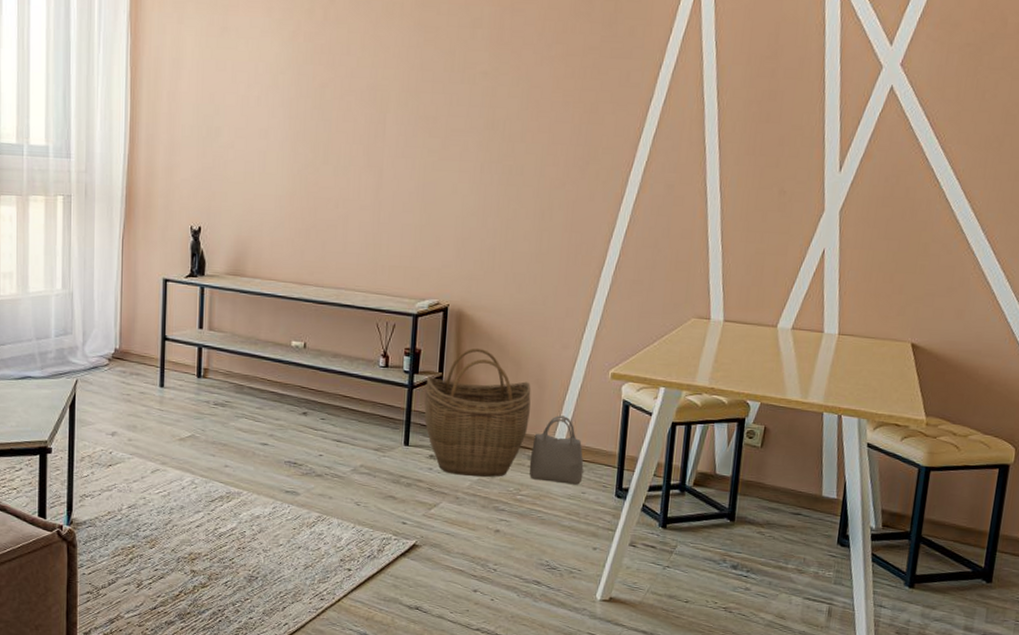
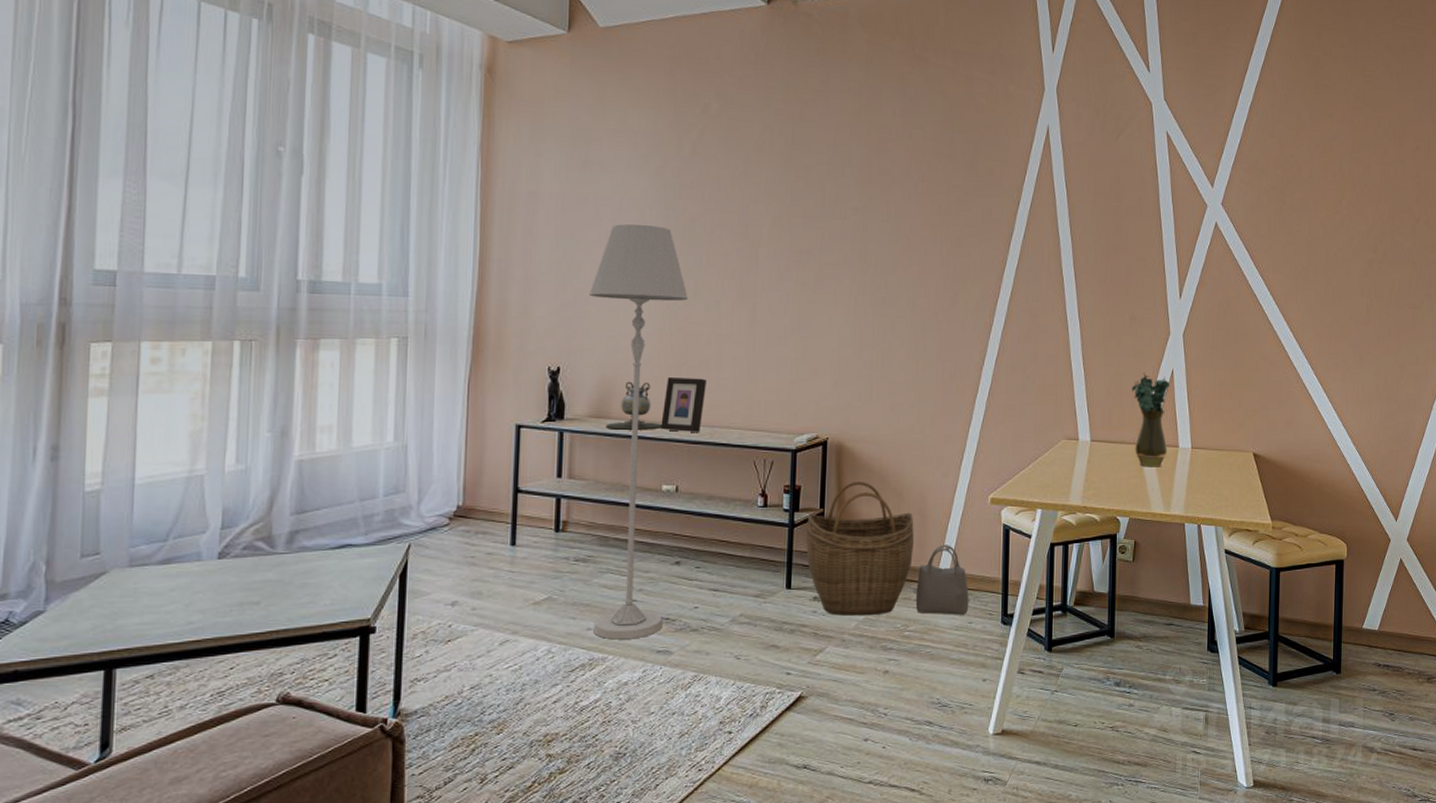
floor lamp: none [227,89,318,479] -> present [590,224,688,640]
decorative vase: none [241,242,292,289] -> present [605,381,662,430]
picture frame: none [291,239,334,293] -> present [661,376,707,432]
vase: none [772,251,819,353] -> present [1132,372,1170,467]

